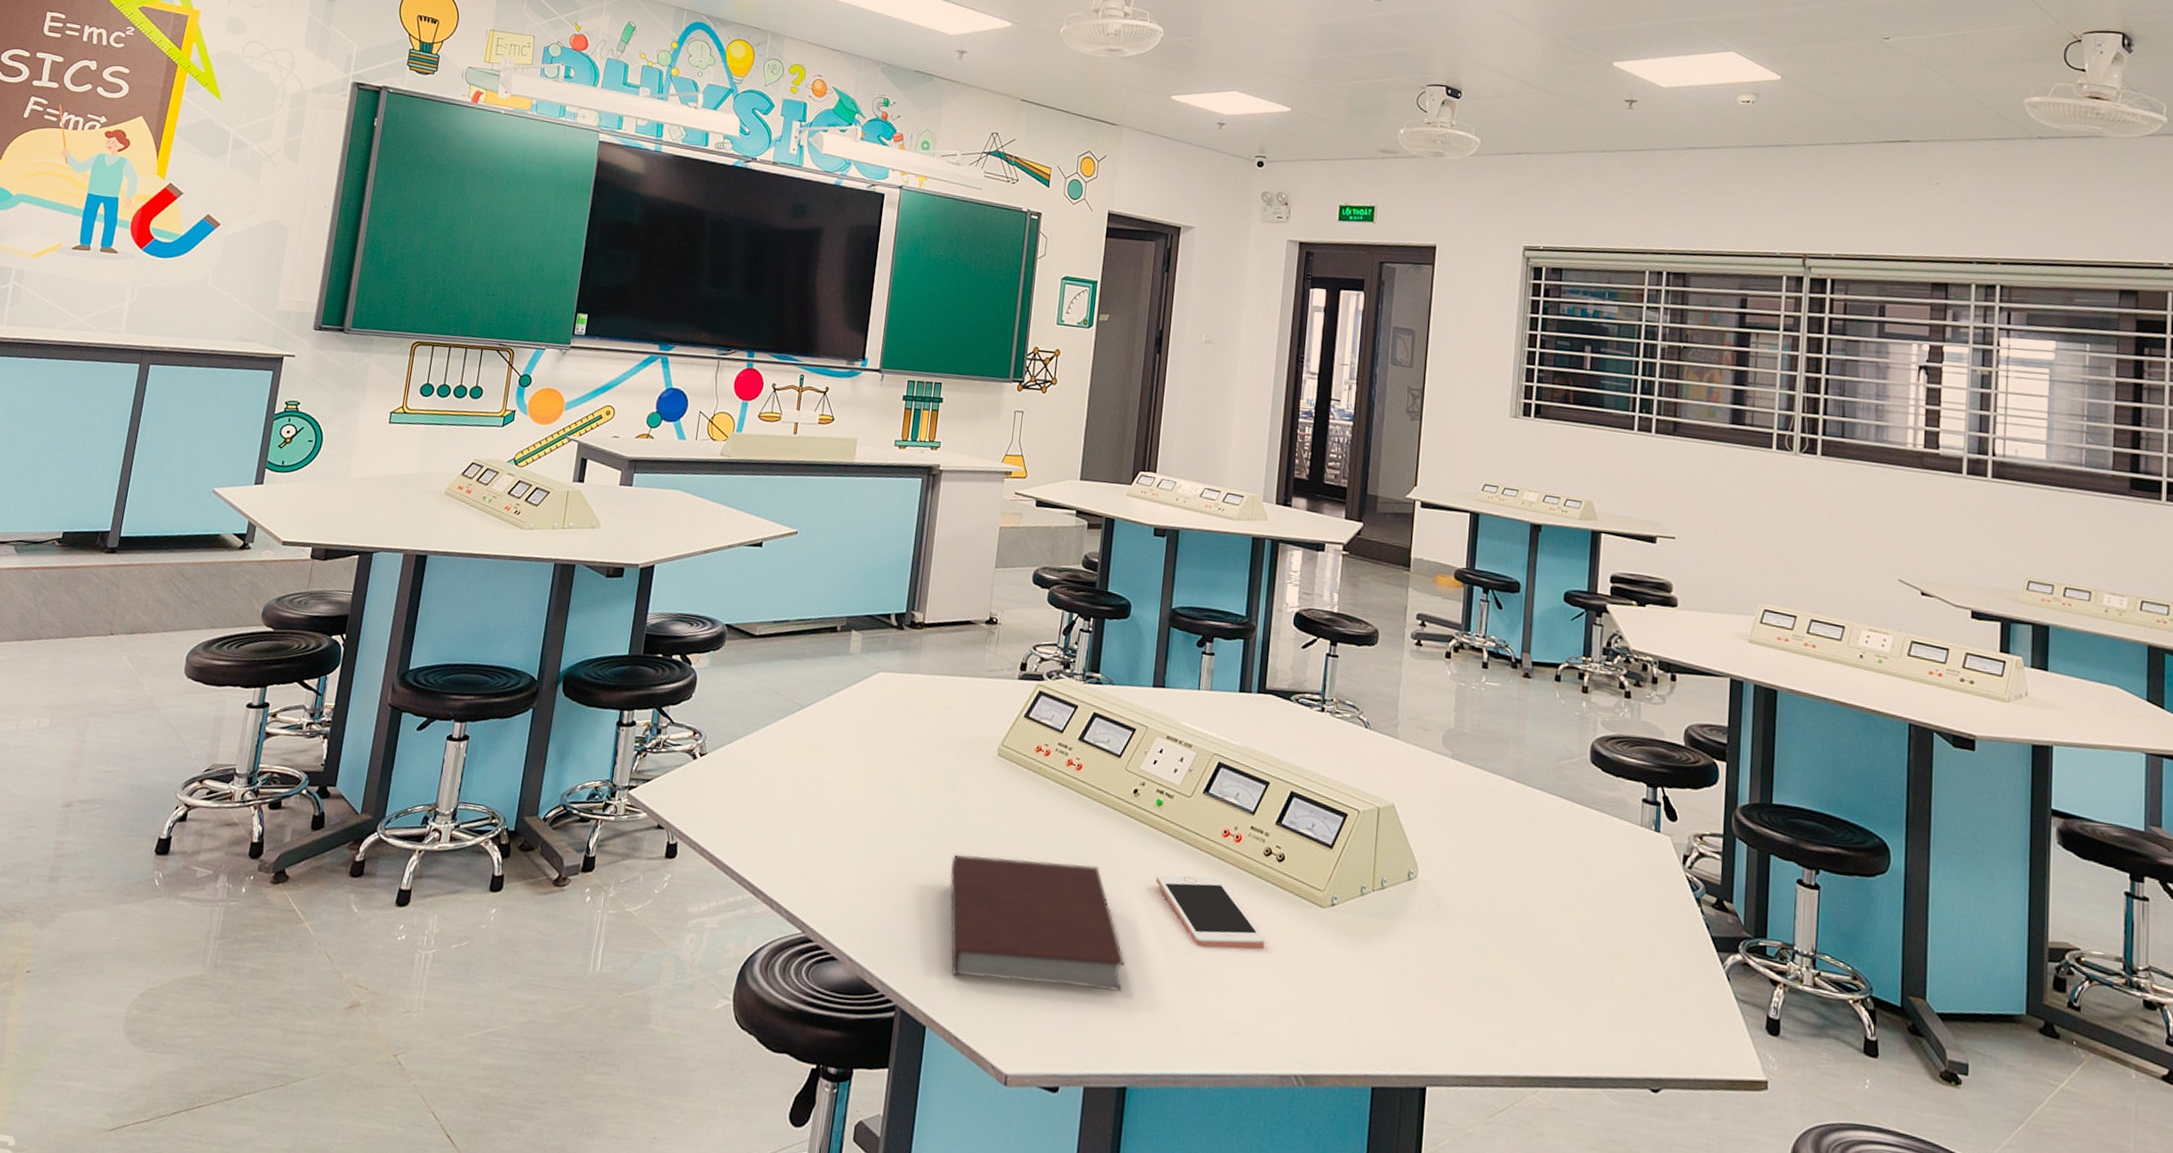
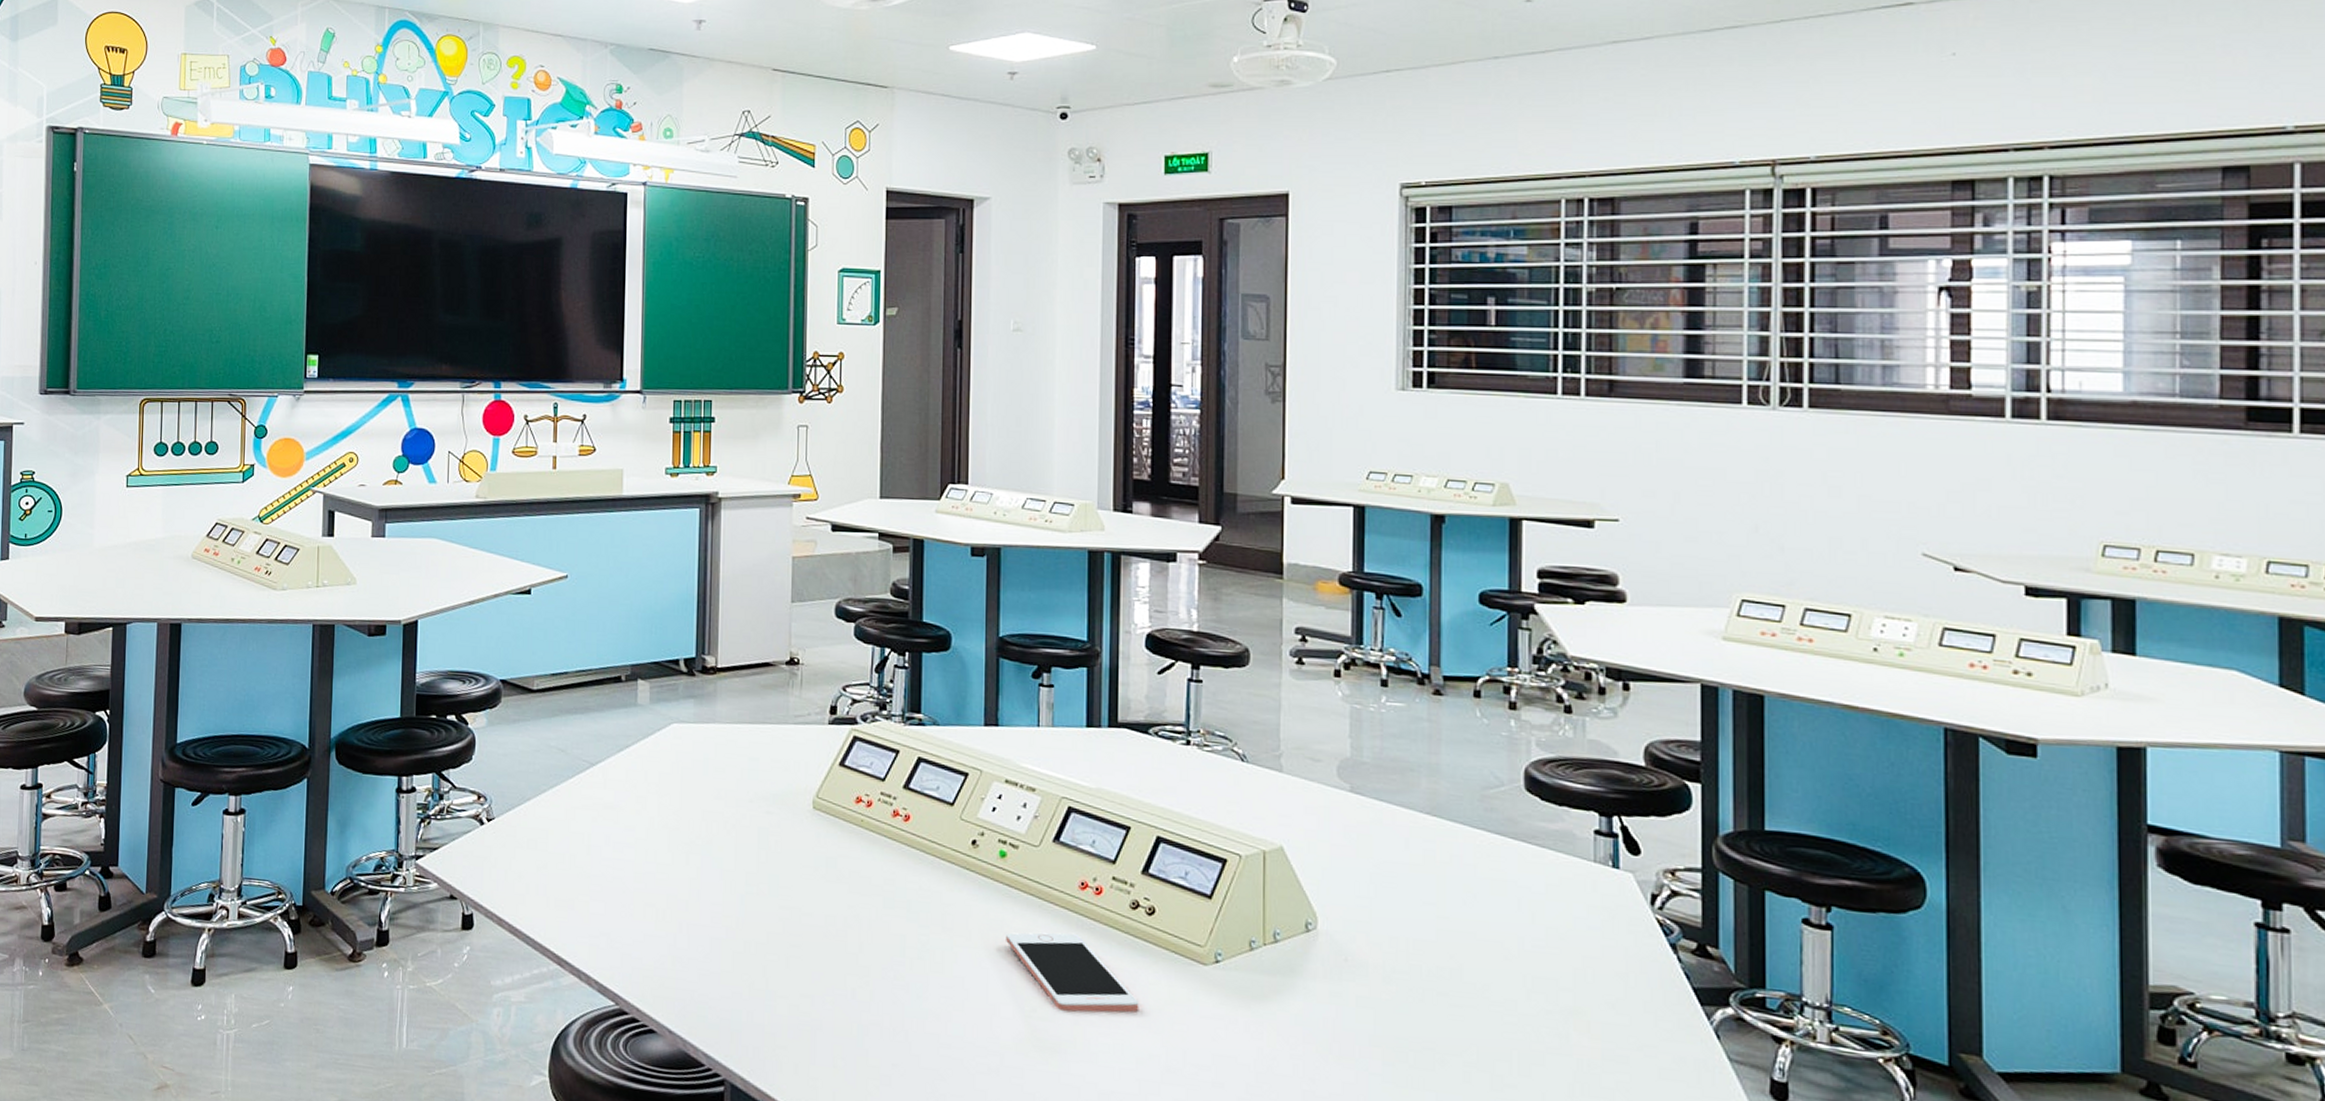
notebook: present [949,854,1125,992] -> none [771,917,977,1062]

